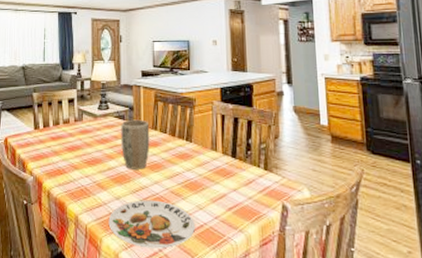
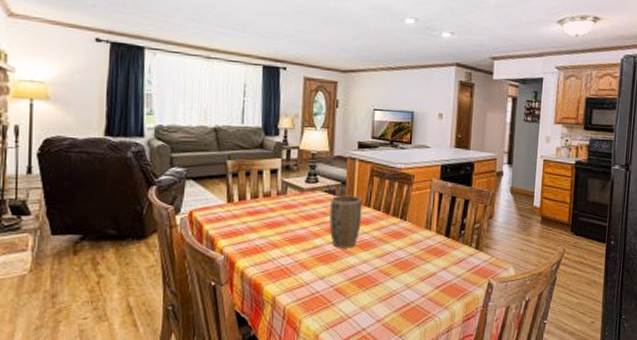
plate: present [108,200,195,249] -> none [309,279,401,328]

